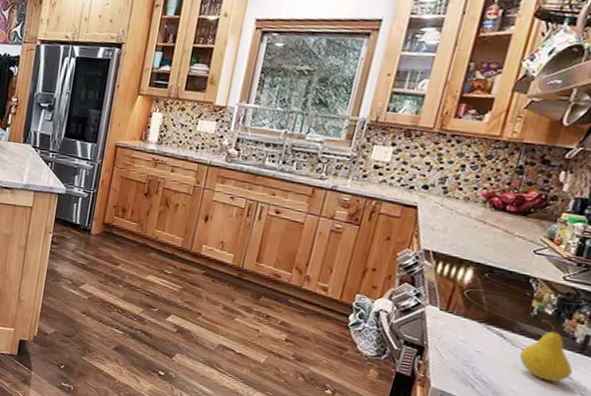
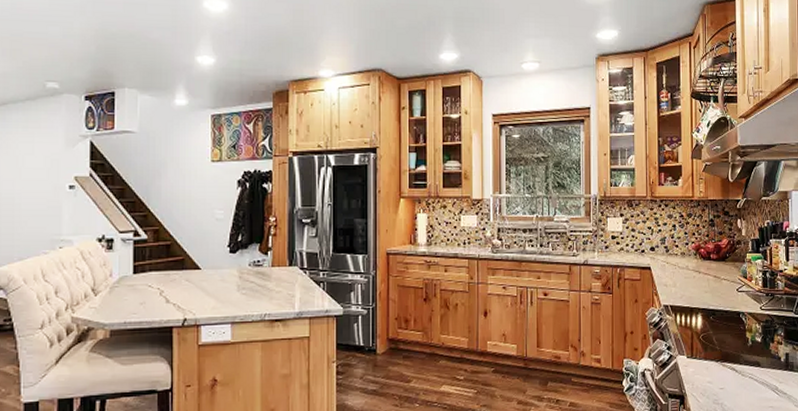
fruit: present [519,318,573,382] -> none [749,346,785,401]

